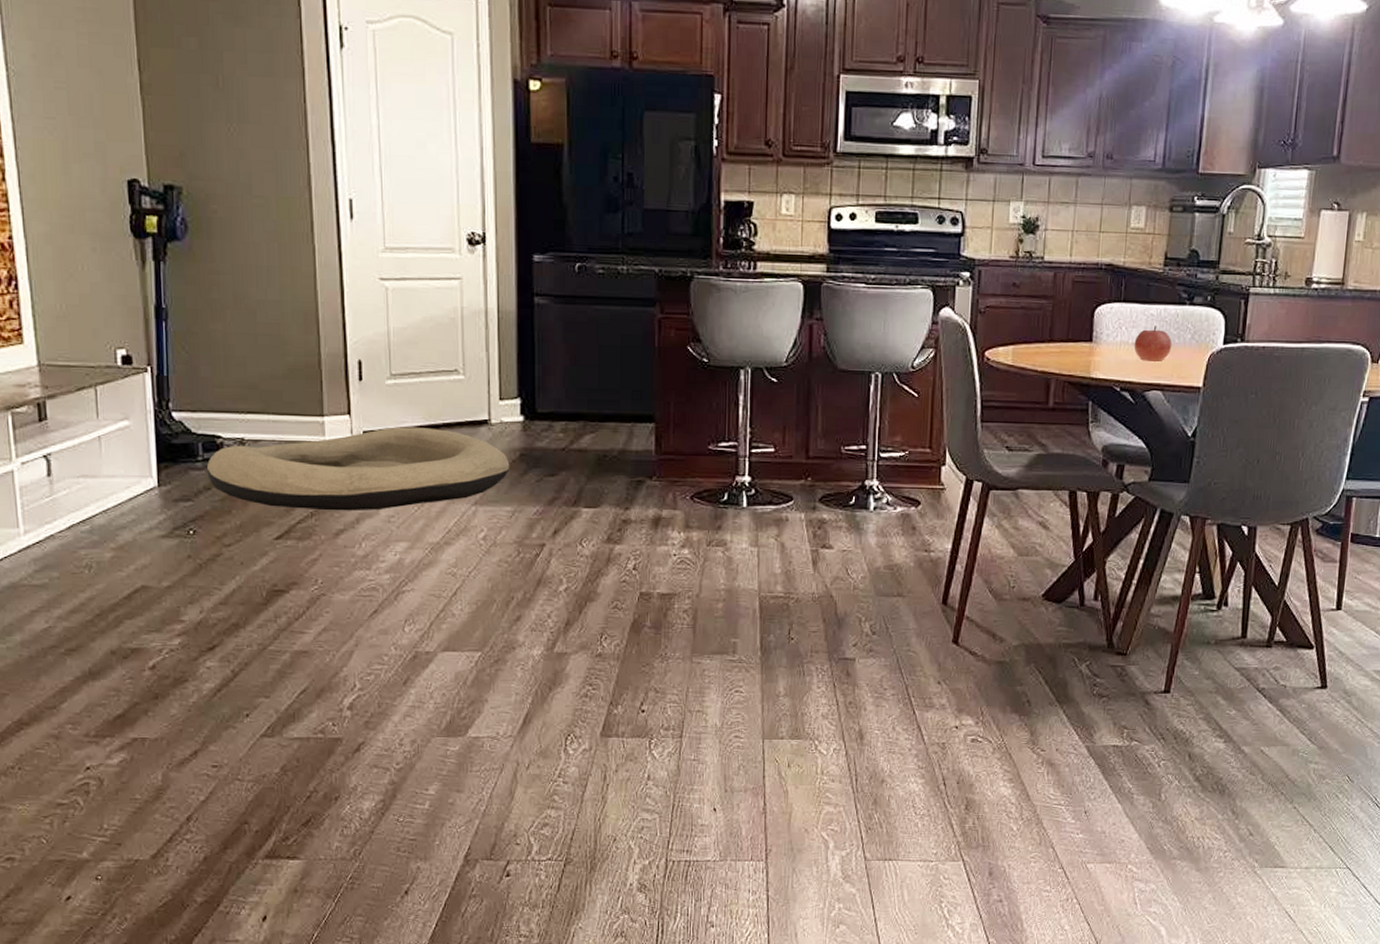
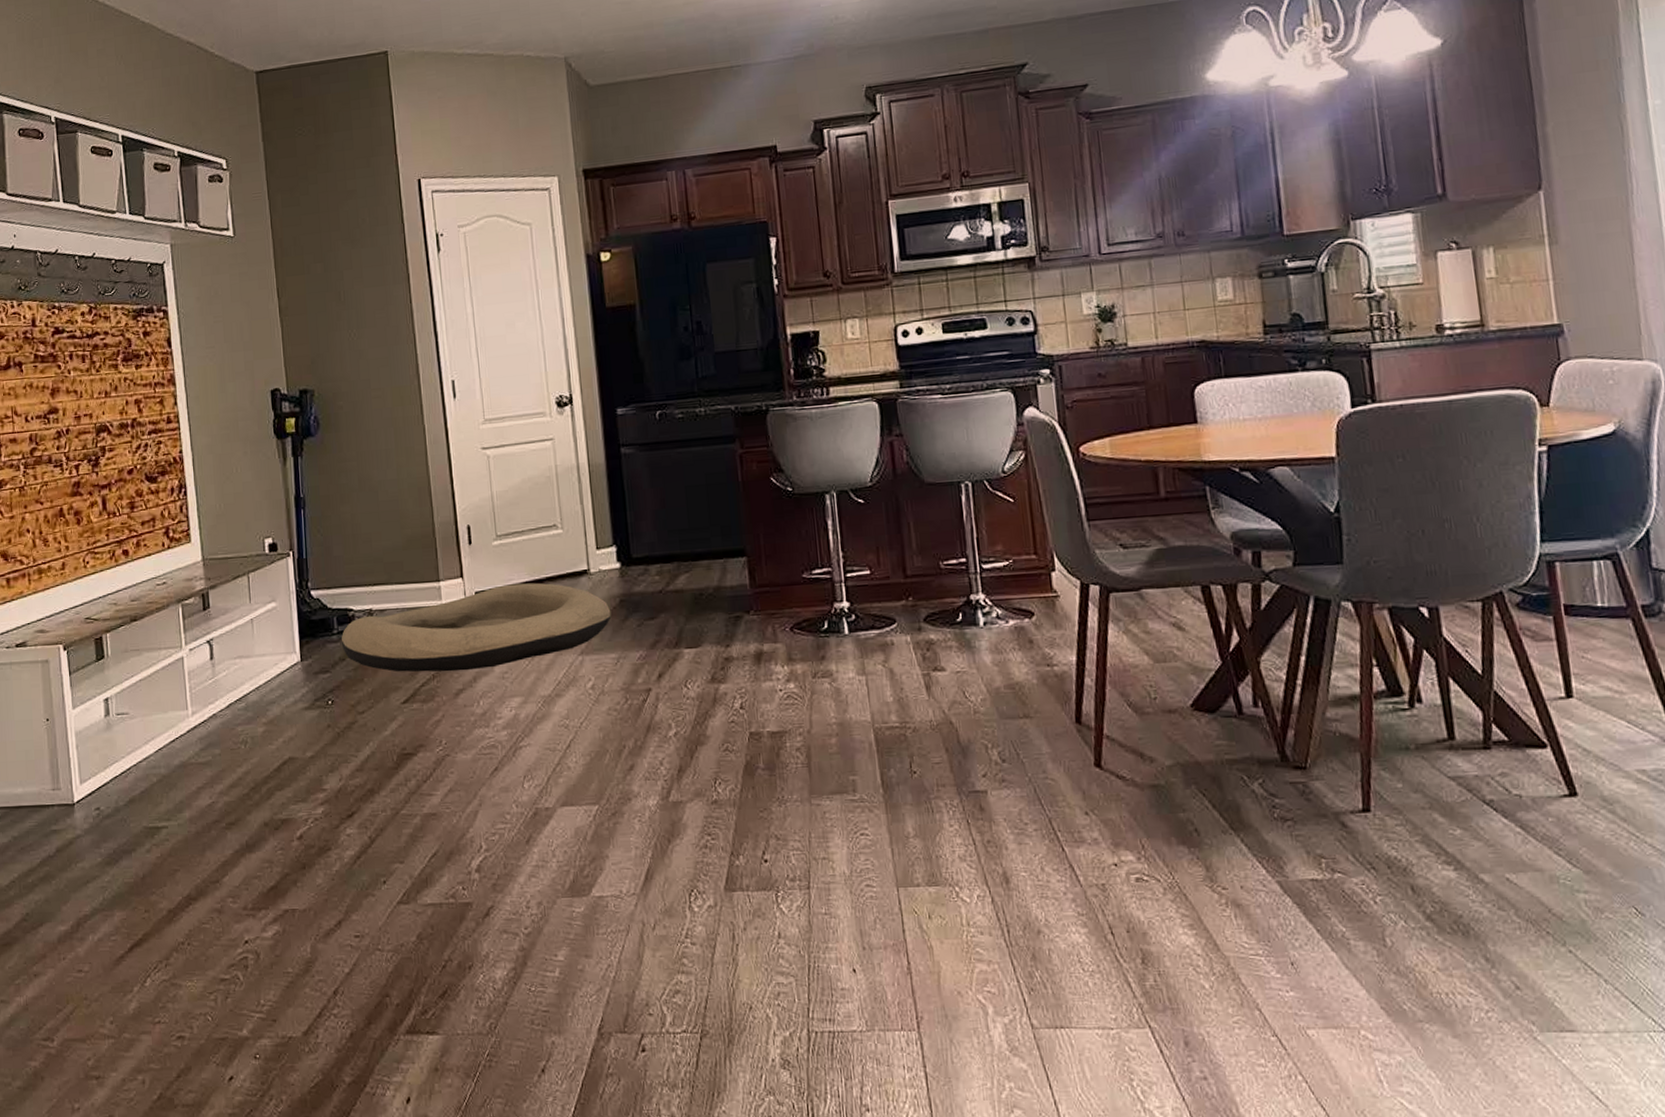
fruit: present [1134,325,1172,361] -> none [1245,397,1291,436]

